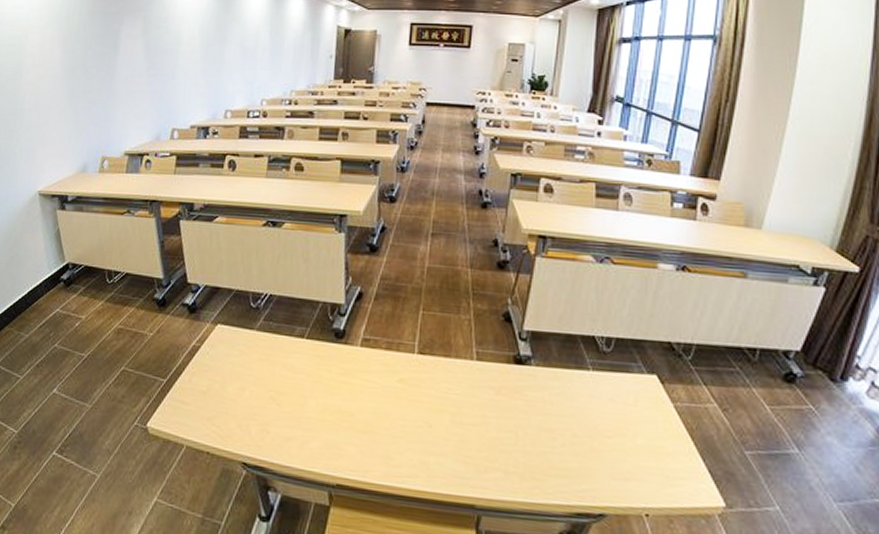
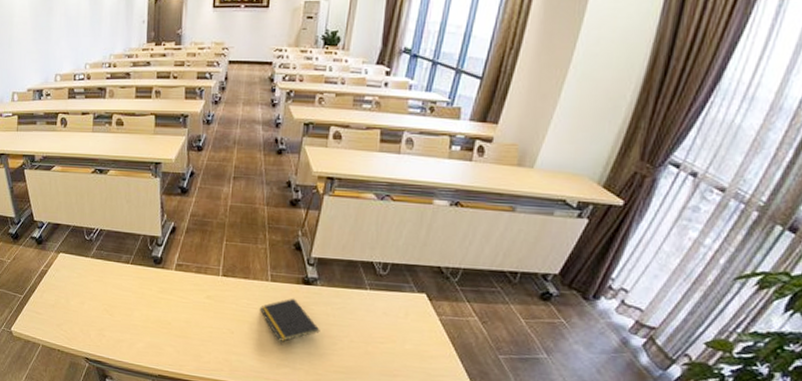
notepad: none [464,381,536,438] -> present [260,298,320,343]

